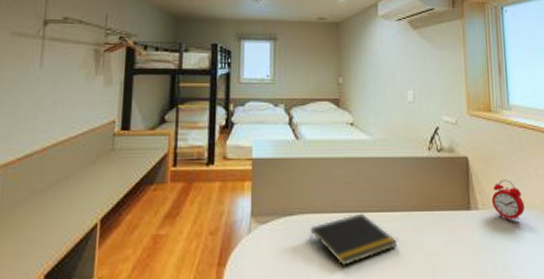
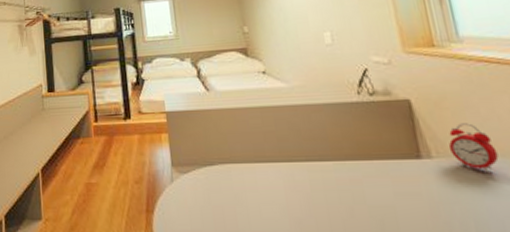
notepad: present [310,213,397,266] -> none [232,162,333,216]

